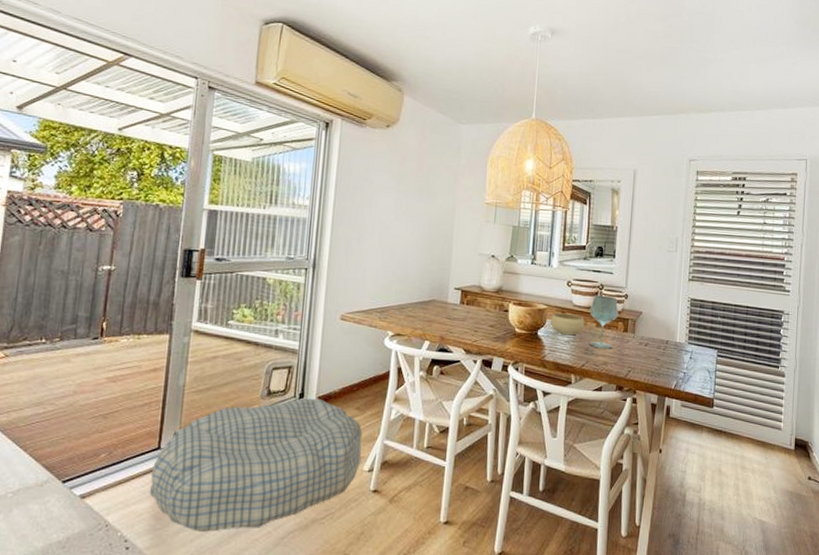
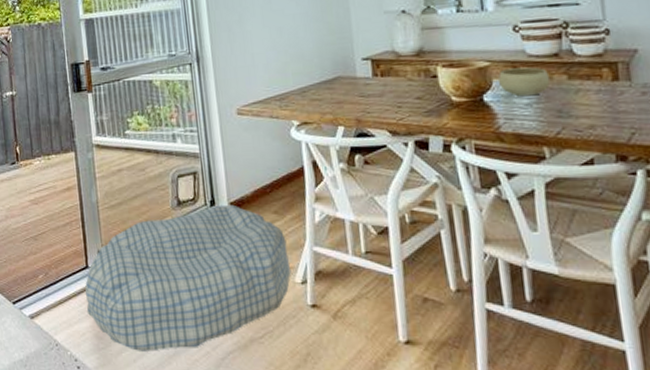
wine glass: present [589,295,619,349] -> none [553,35,600,108]

